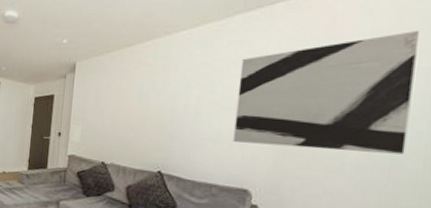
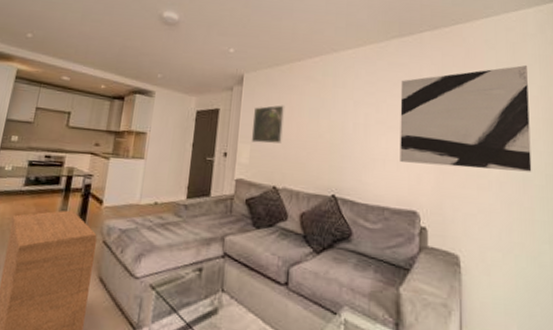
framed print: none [82,89,115,125] -> present [251,105,285,144]

